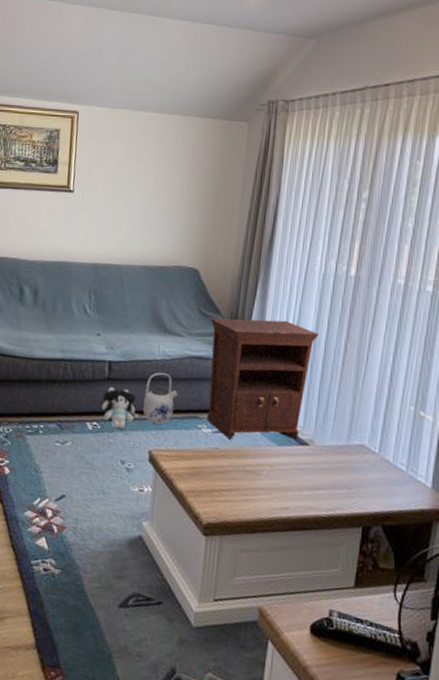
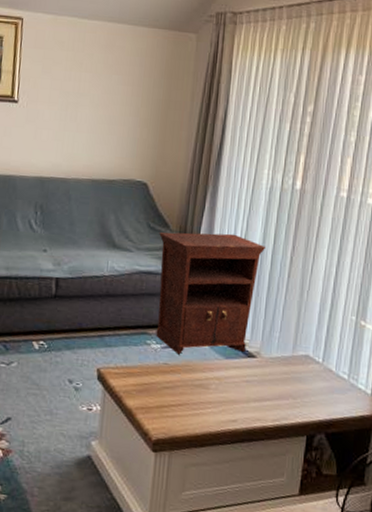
plush toy: present [102,387,139,430] -> none [49,304,87,348]
teapot: present [143,372,178,424] -> none [91,288,127,341]

